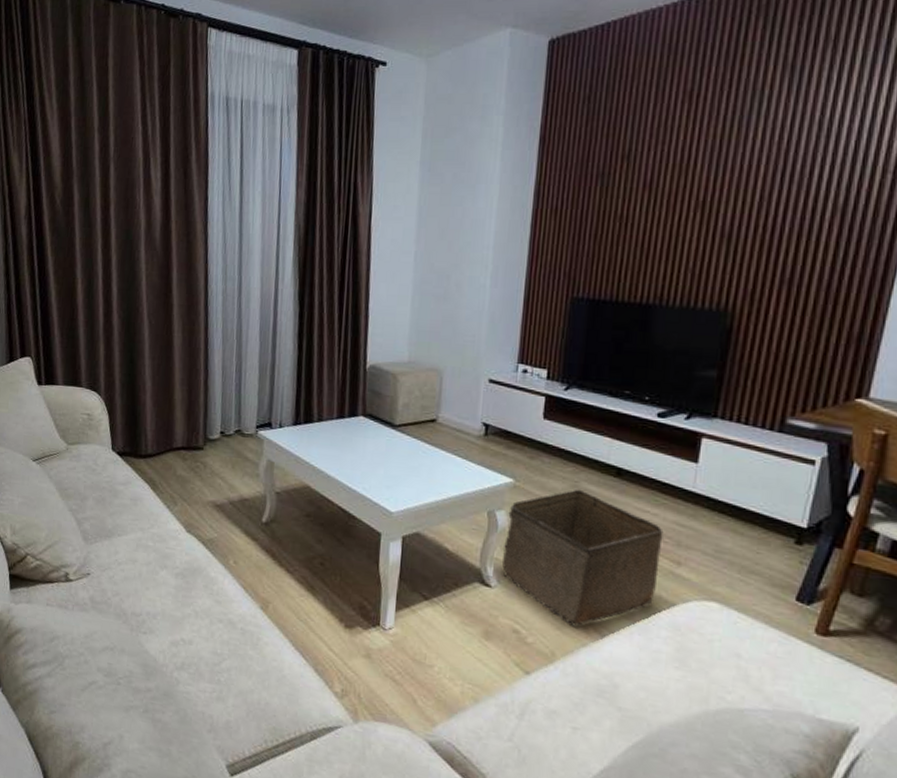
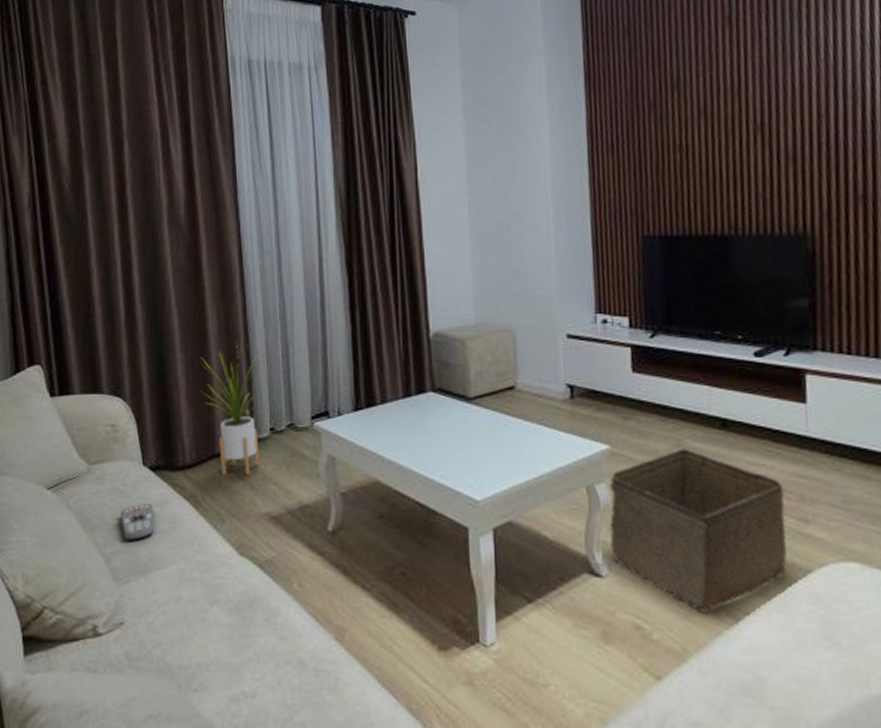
remote control: none [91,481,120,511] -> present [121,503,155,541]
house plant: none [164,356,222,469] -> present [199,342,268,475]

